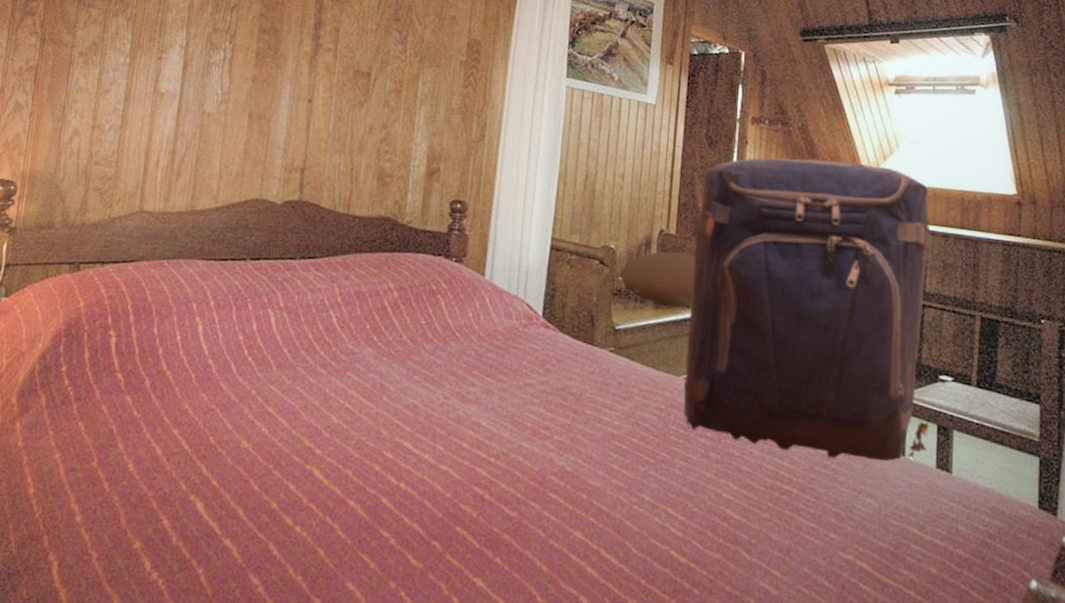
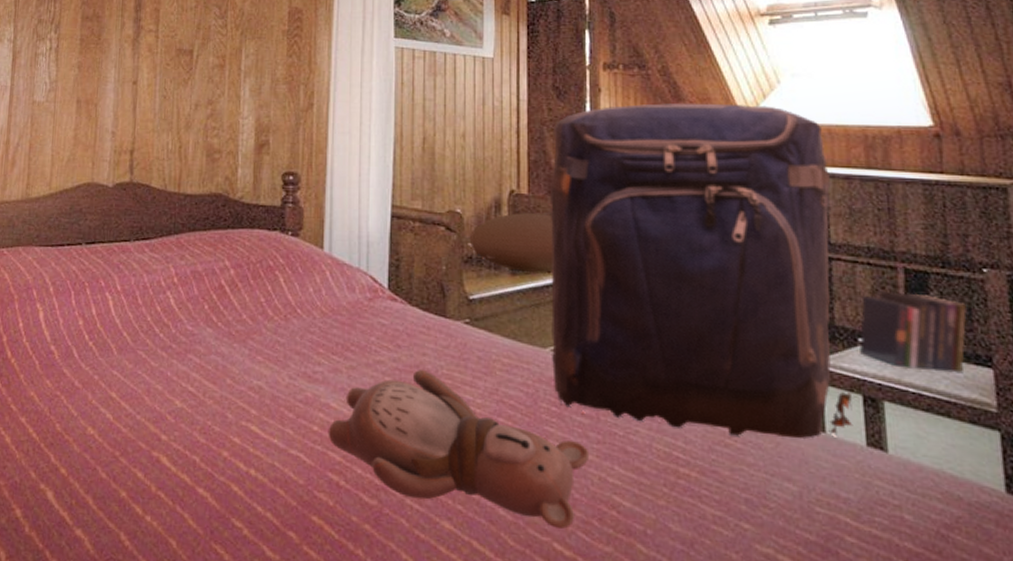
teddy bear: none [476,392,709,538] -> present [328,369,590,529]
books: none [939,334,1025,408] -> present [859,290,967,374]

